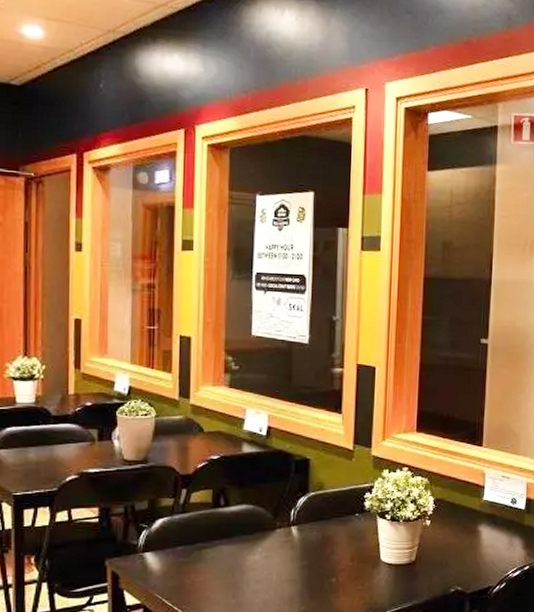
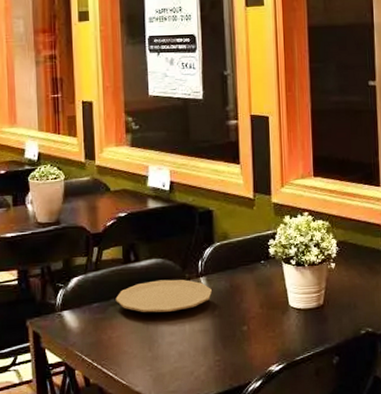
plate: none [201,527,302,559] -> present [115,279,212,313]

